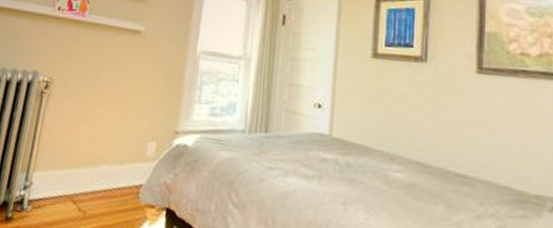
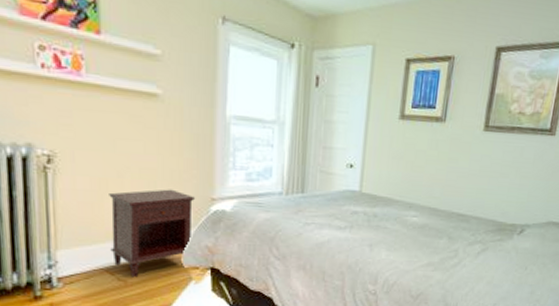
nightstand: none [78,118,161,210] -> present [109,189,196,278]

